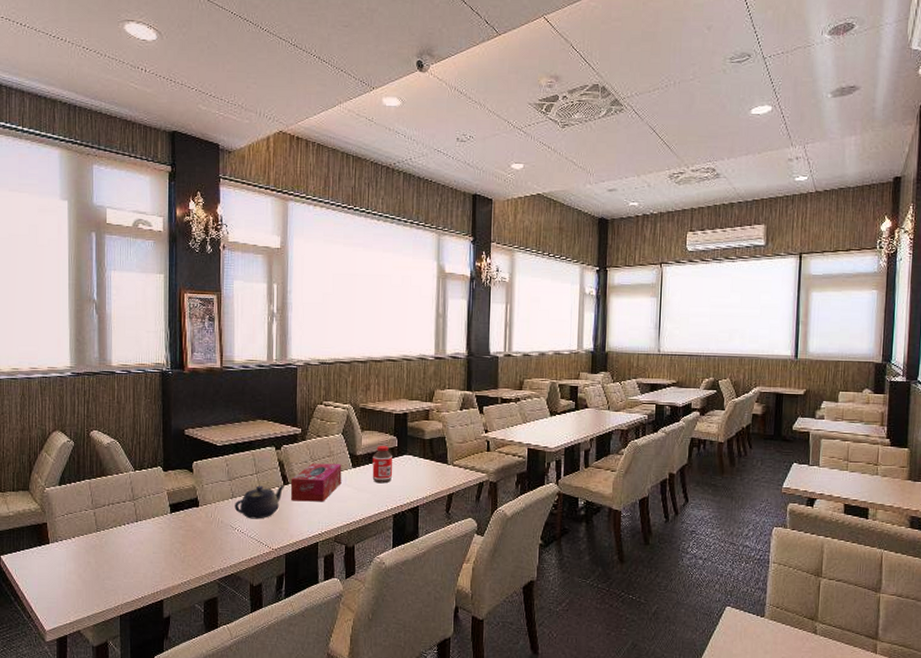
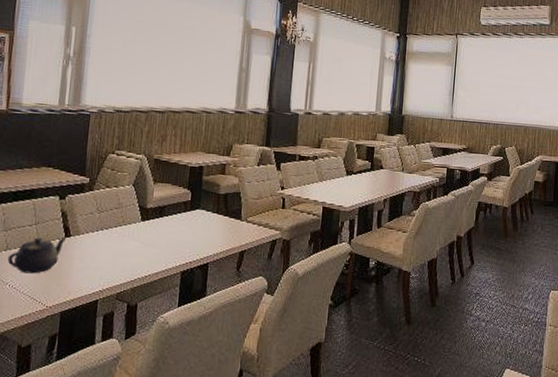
tissue box: present [290,463,342,502] -> none [72,215,130,257]
bottle: present [372,446,393,484] -> none [162,199,185,239]

